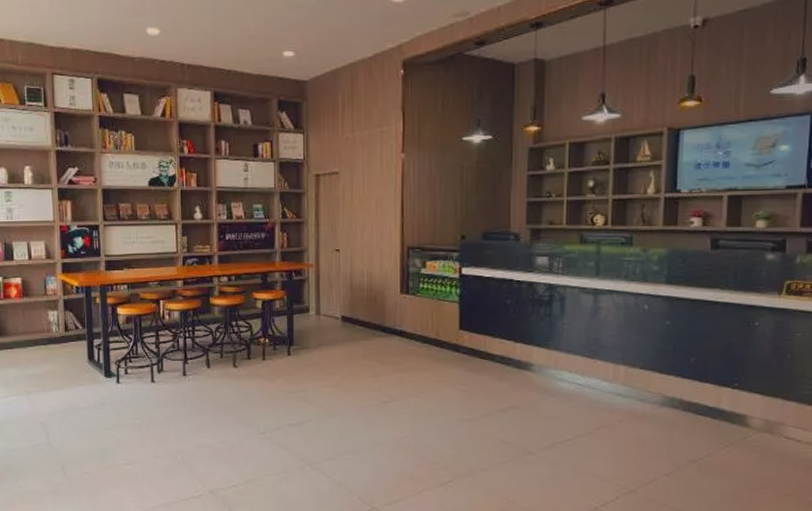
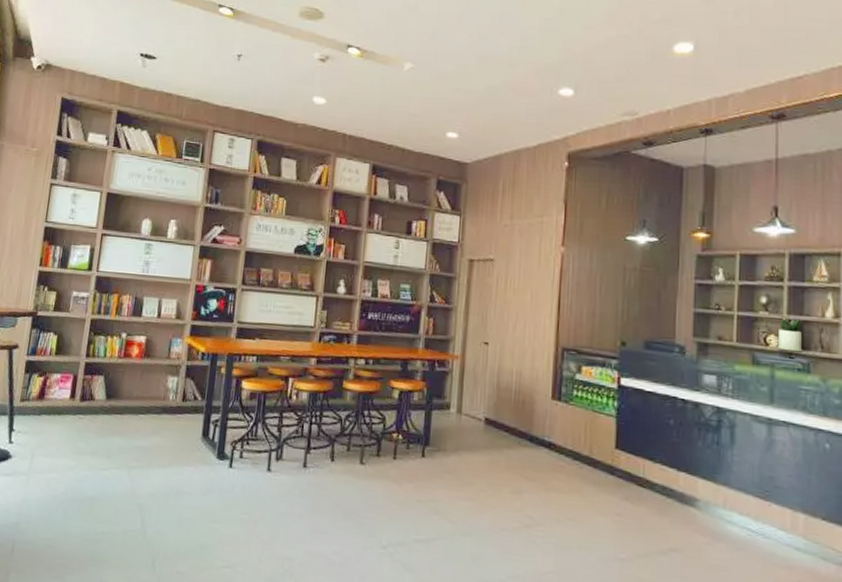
planter: none [602,196,626,228] -> present [776,316,803,353]

